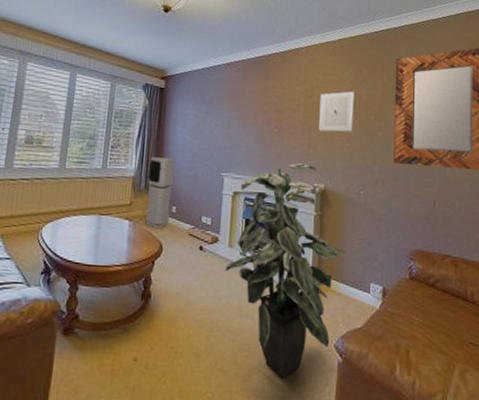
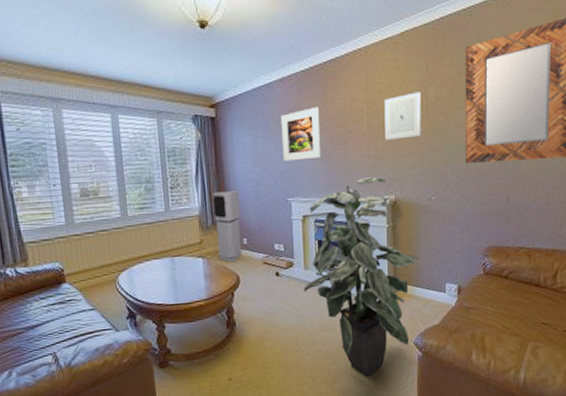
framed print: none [221,92,261,139] -> present [281,107,322,161]

